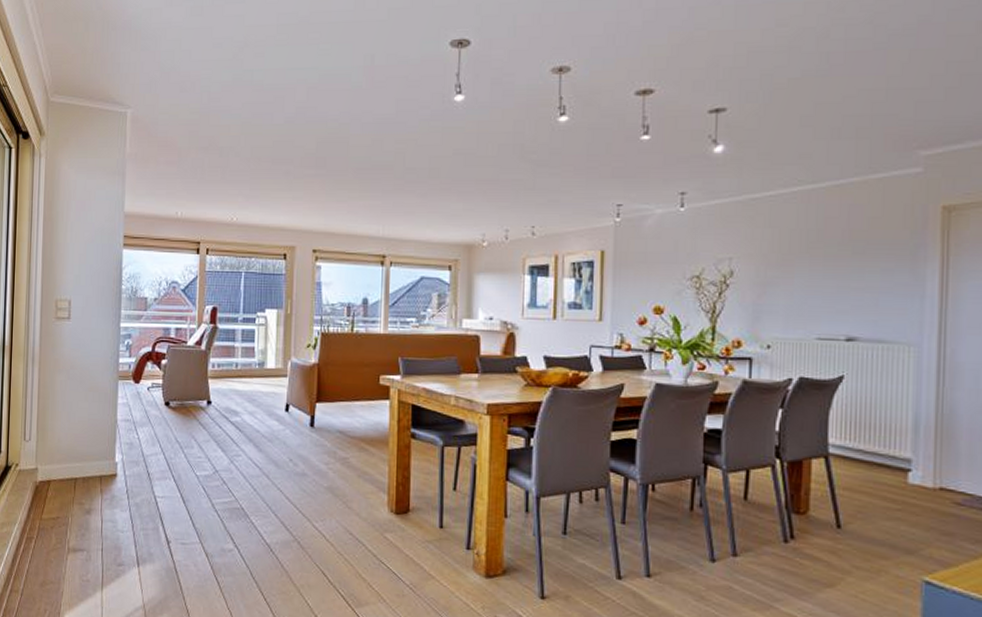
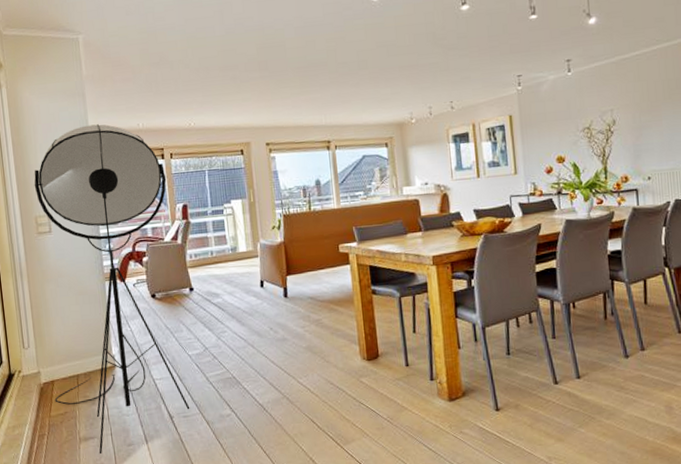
floor lamp: none [48,207,199,570] -> present [34,124,190,455]

